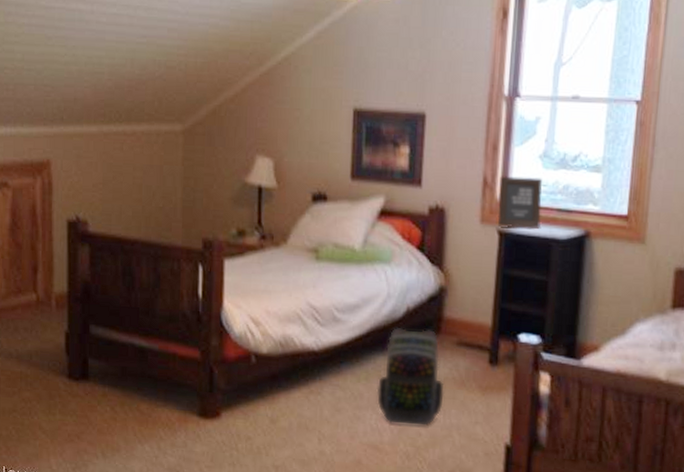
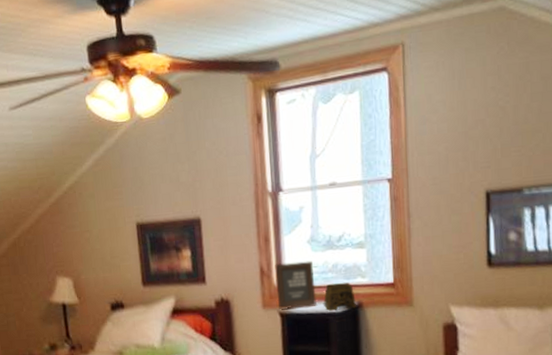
decorative box: none [548,207,584,238] -> present [324,282,356,311]

